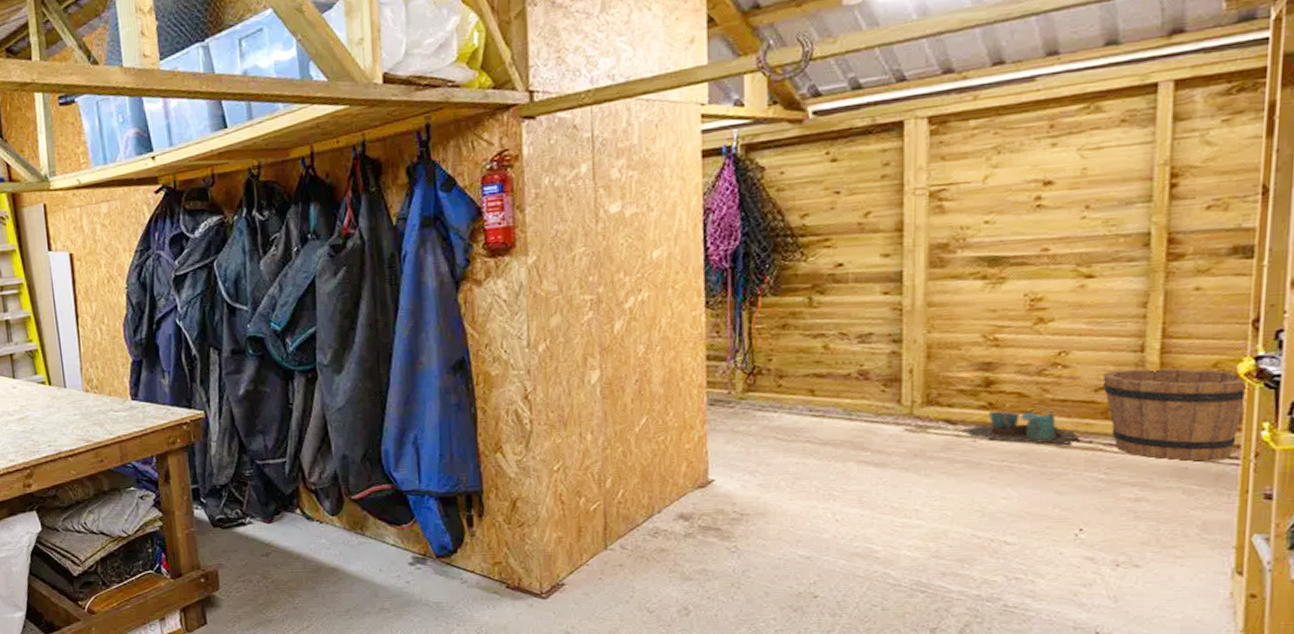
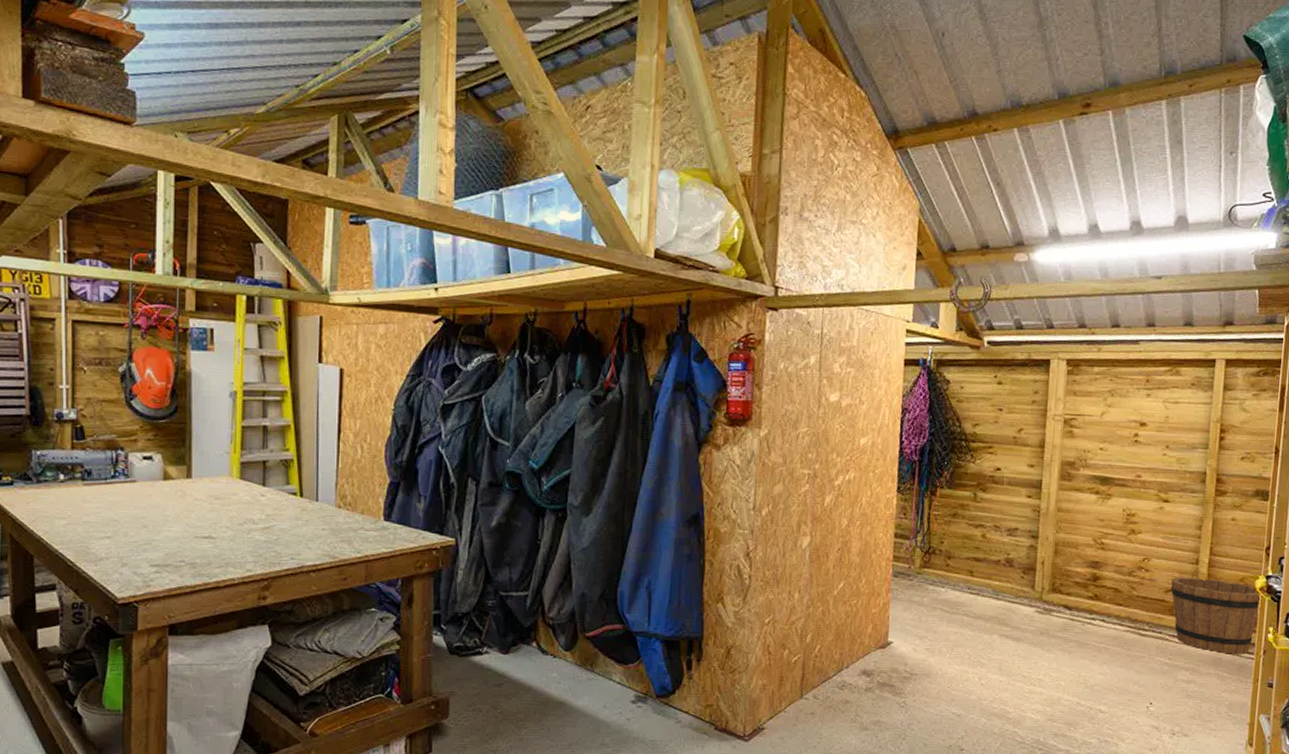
watering can: present [962,407,1080,445] -> none [1075,601,1154,634]

